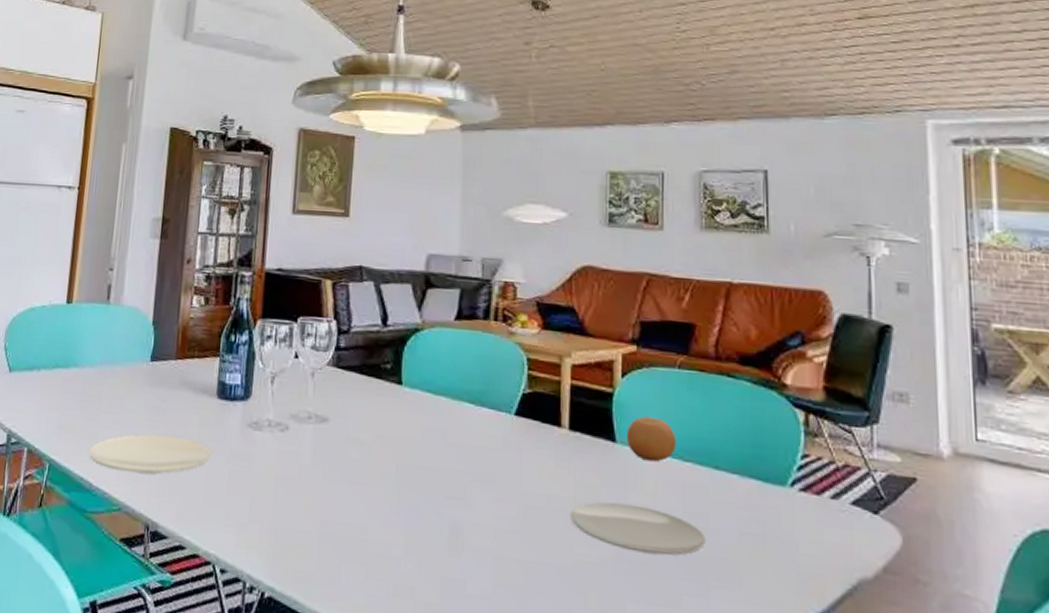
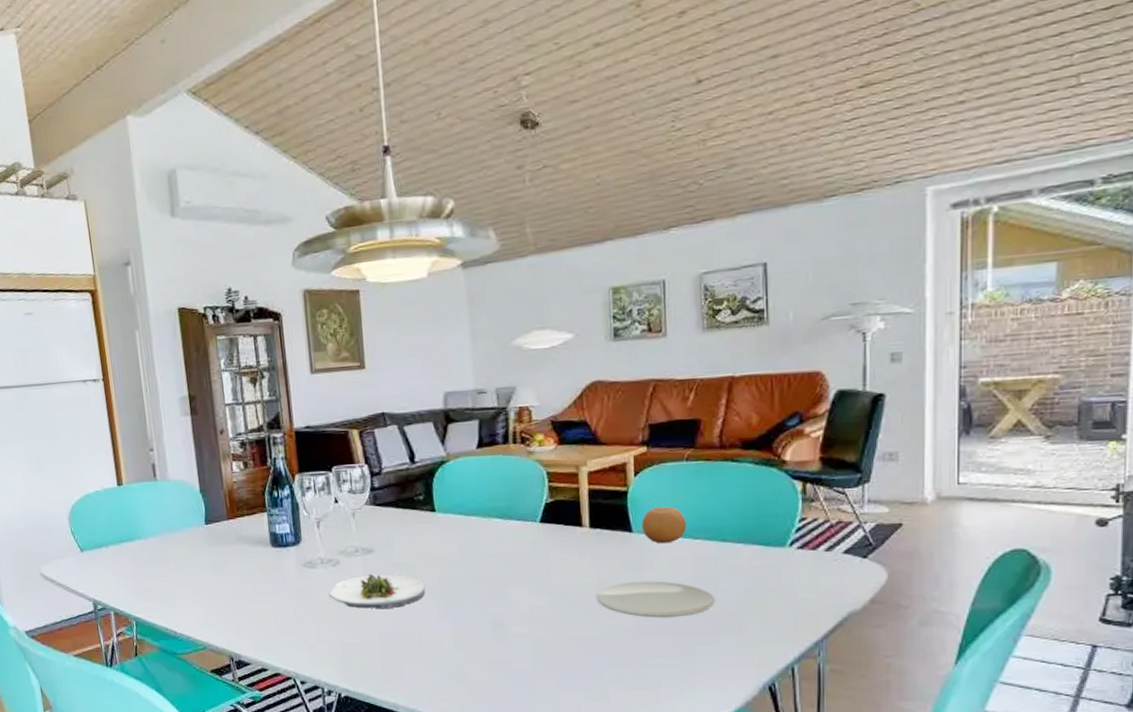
plate: present [88,434,212,475] -> none [167,583,276,619]
salad plate: none [271,446,380,494] -> present [329,573,426,609]

